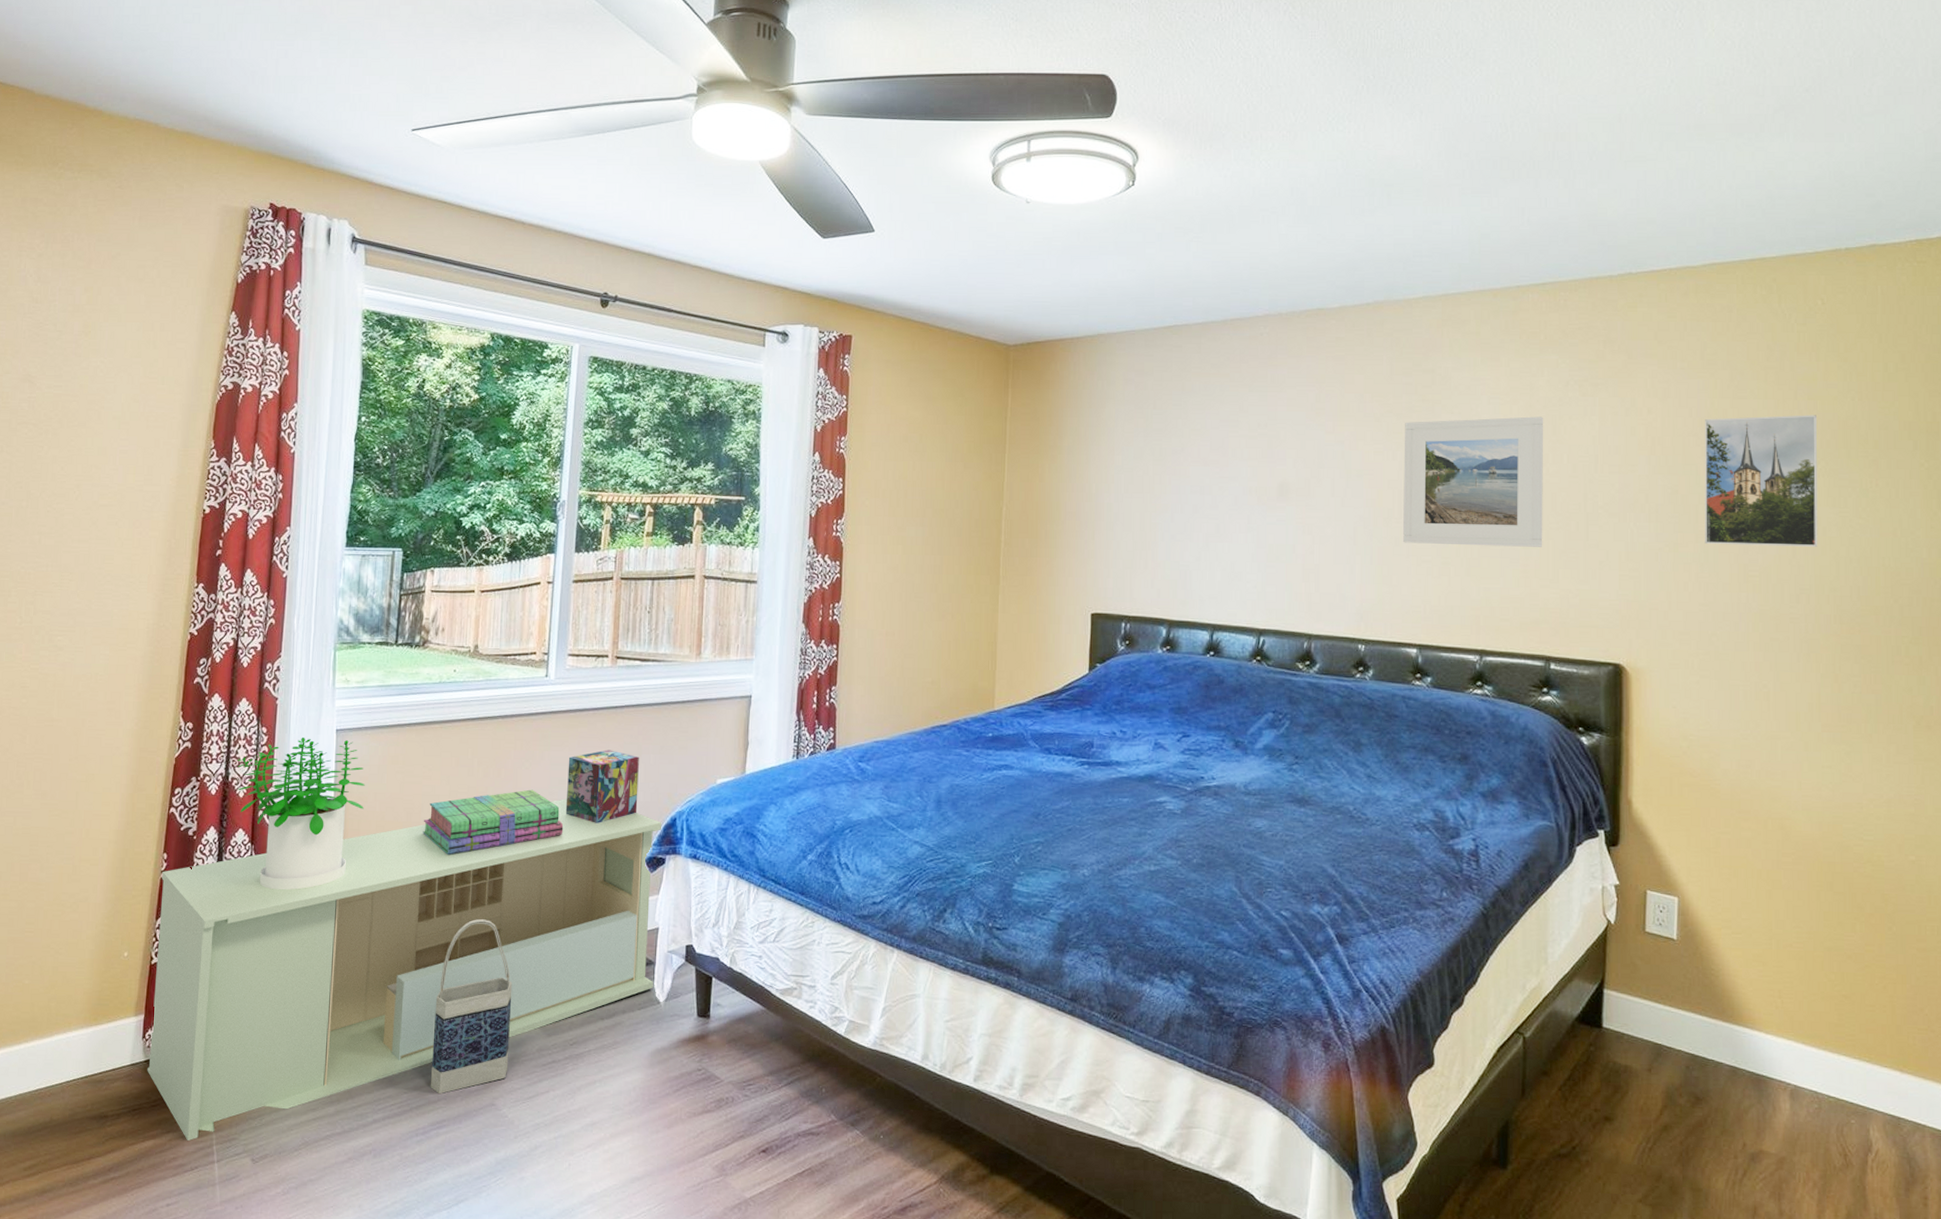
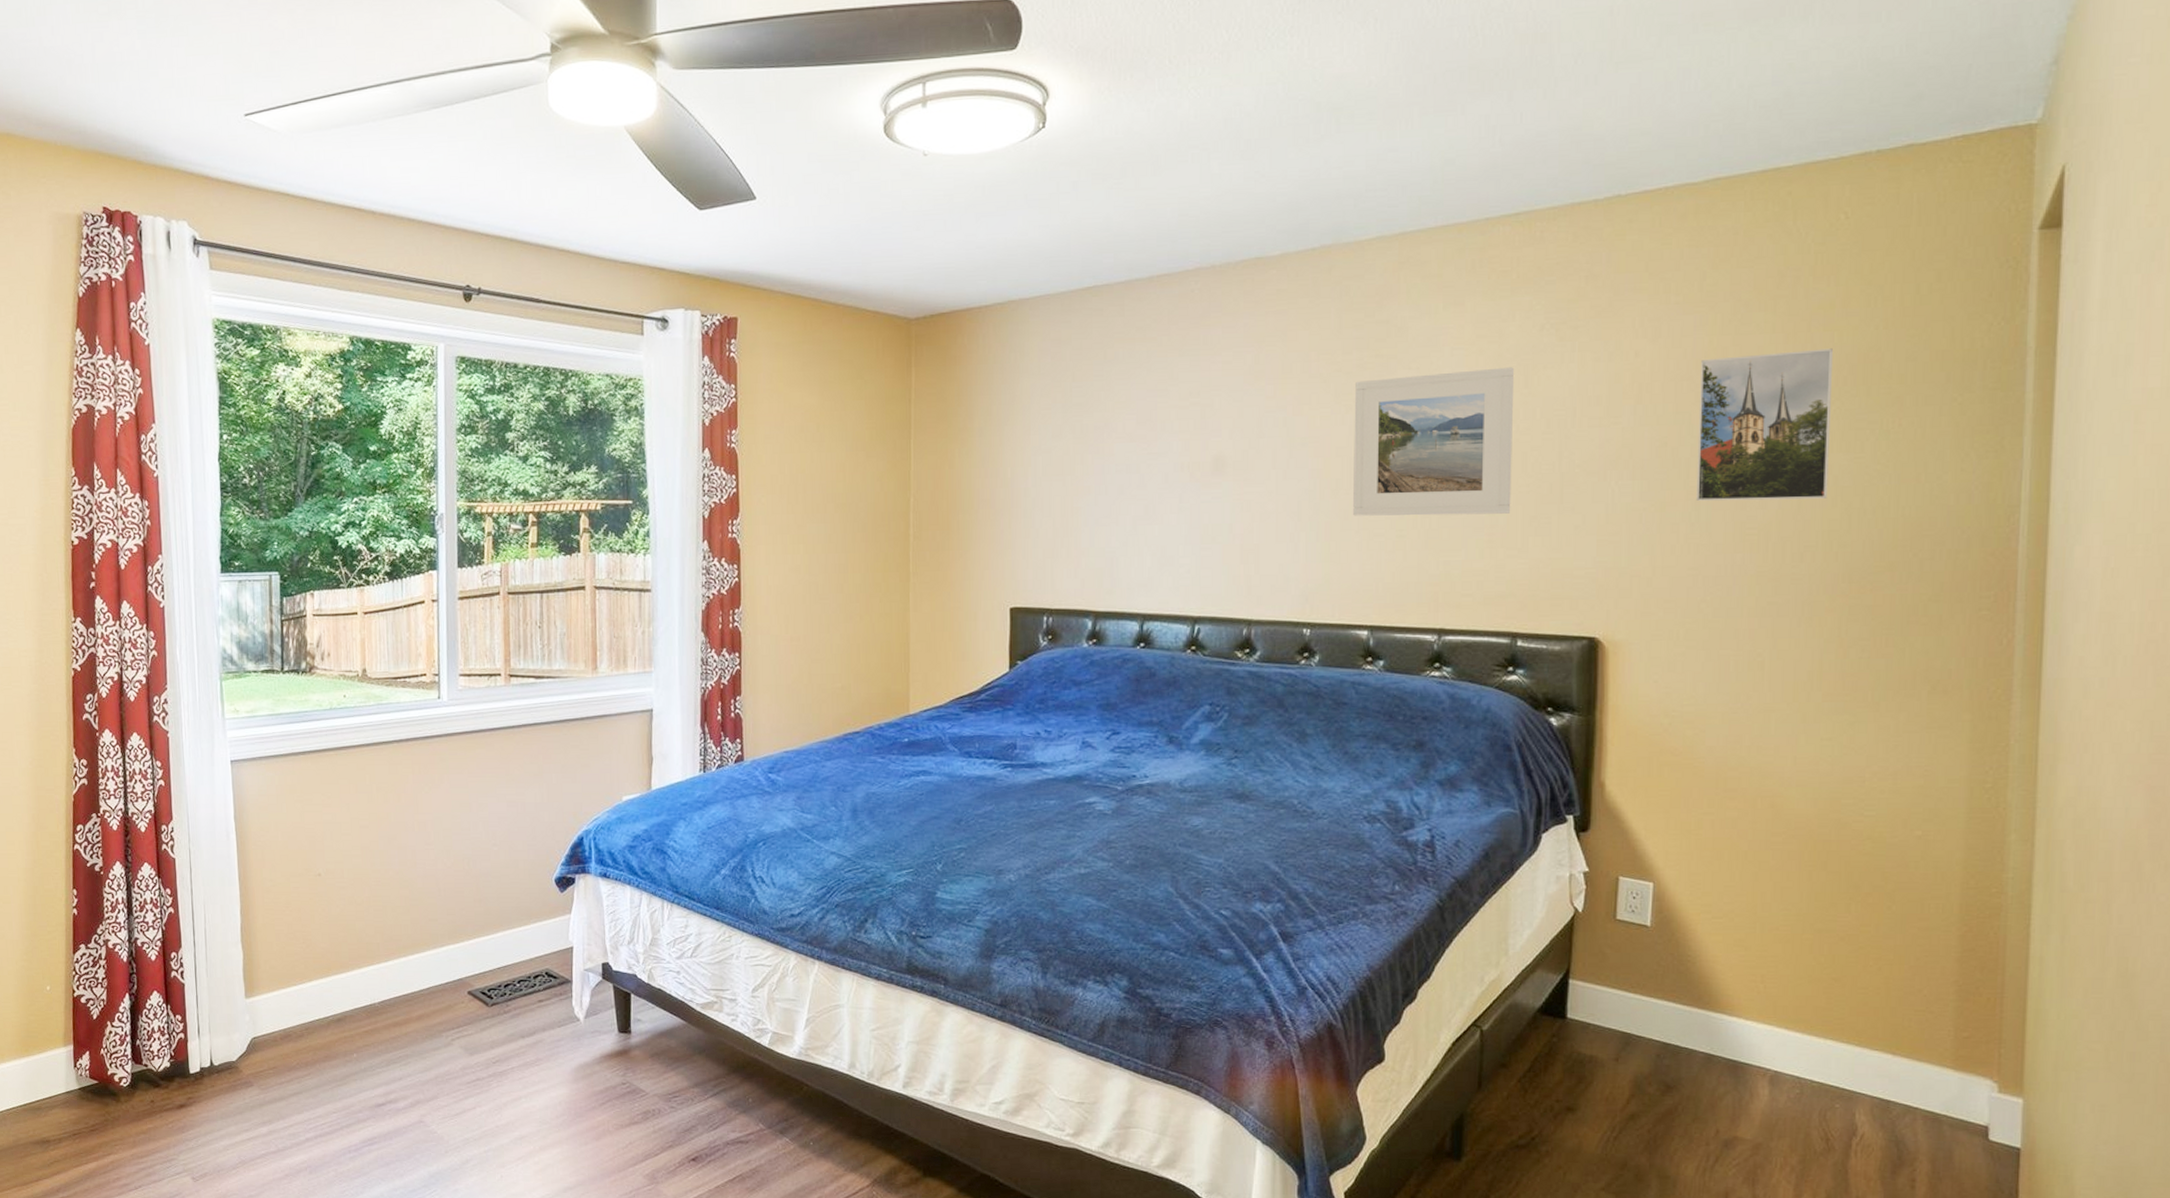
storage bench: present [147,799,662,1141] -> none [74,822,573,1162]
potted plant: present [237,736,365,891] -> none [135,769,266,922]
stack of books: present [423,789,564,855] -> none [327,813,469,881]
bag: present [430,919,513,1095] -> none [356,944,434,1113]
decorative box: present [565,749,639,823] -> none [468,770,543,845]

